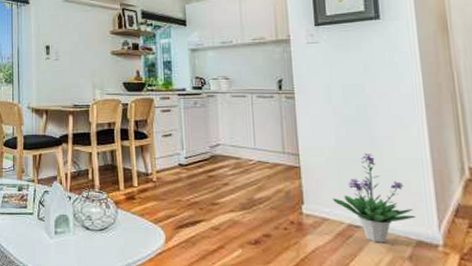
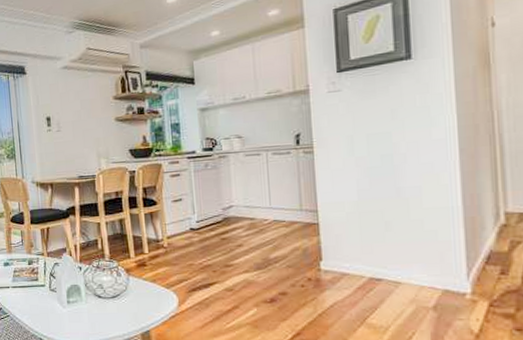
potted plant: present [333,152,416,243] -> none [353,204,443,295]

